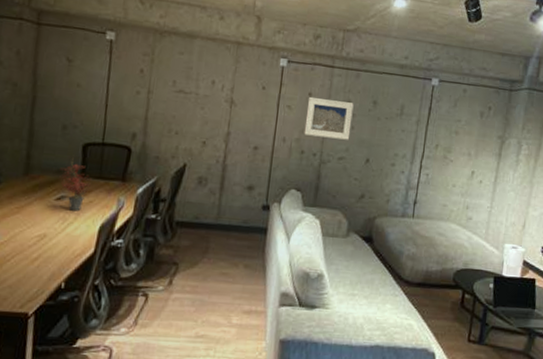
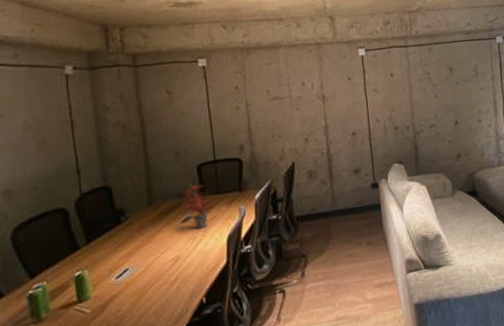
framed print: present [304,97,354,140] -> none [391,74,436,112]

